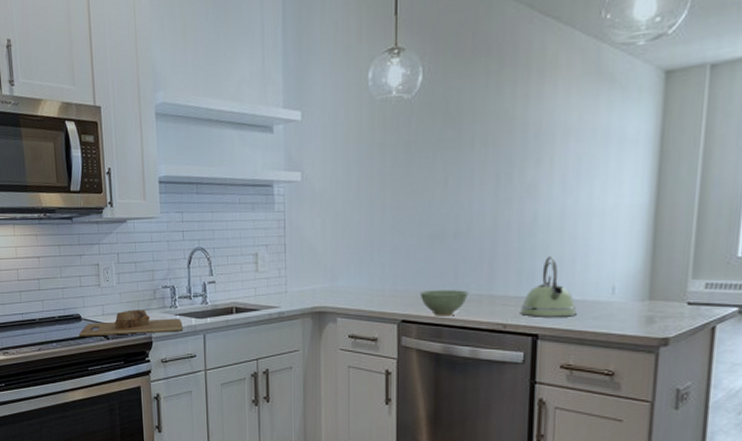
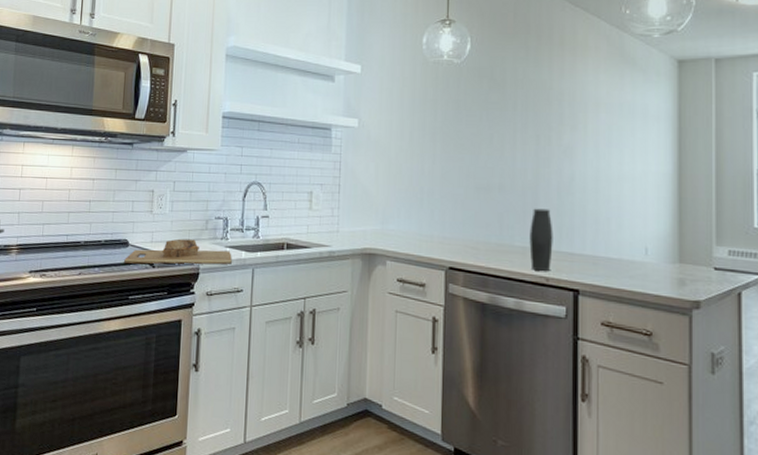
bowl: present [419,290,469,316] -> none [466,239,513,267]
vase: none [486,253,513,318] -> present [529,208,553,271]
kettle: present [519,256,577,317] -> none [560,215,614,275]

